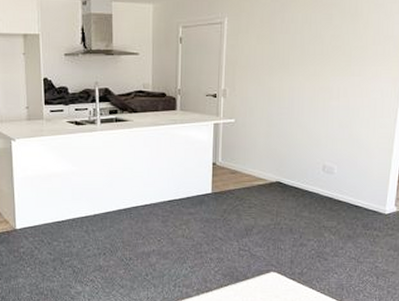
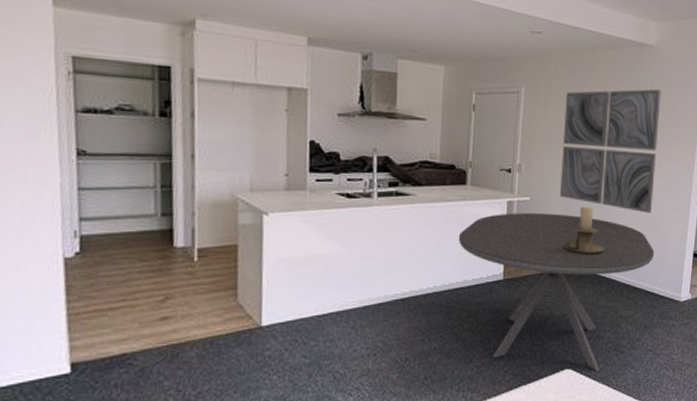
dining table: none [170,134,358,275] -> present [458,213,655,371]
wall art: none [263,9,366,131] -> present [560,89,662,213]
candle holder: none [267,127,308,170] -> present [563,207,605,254]

